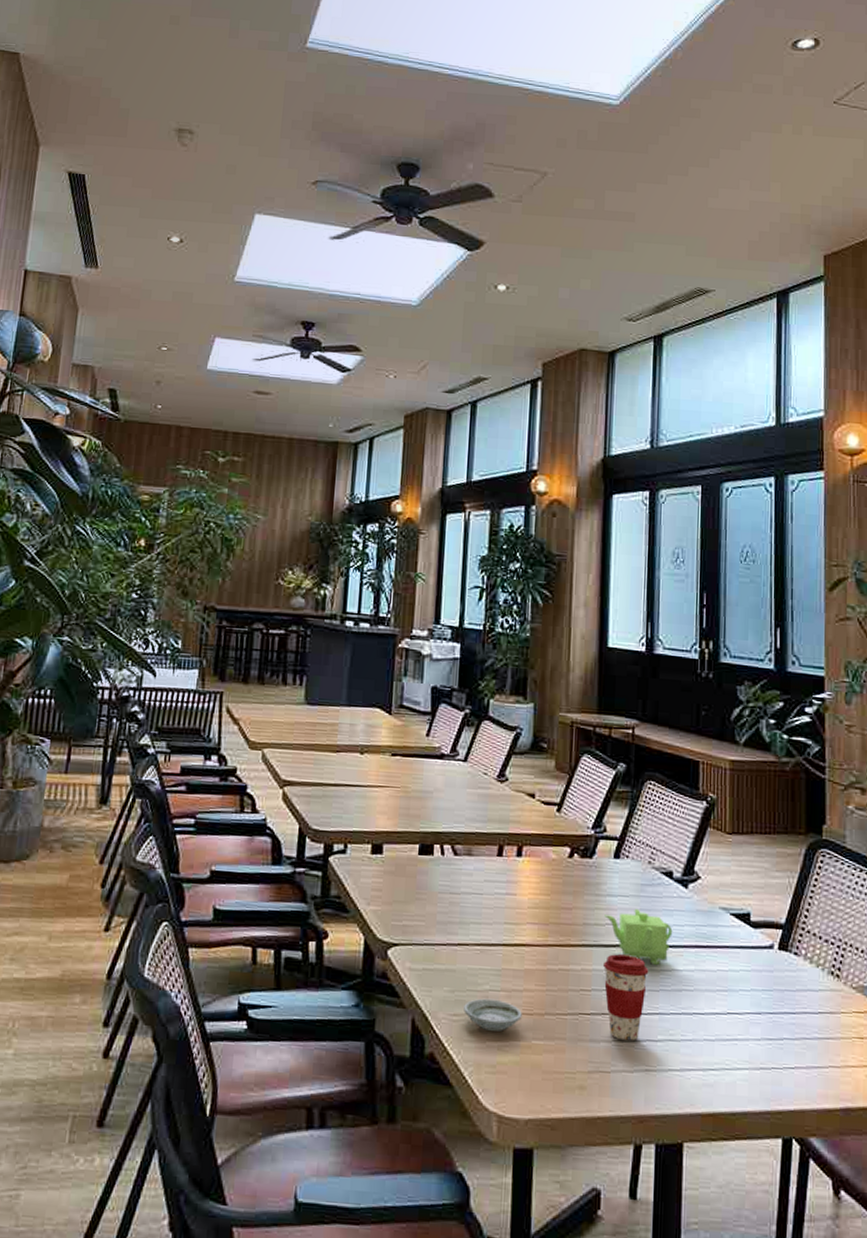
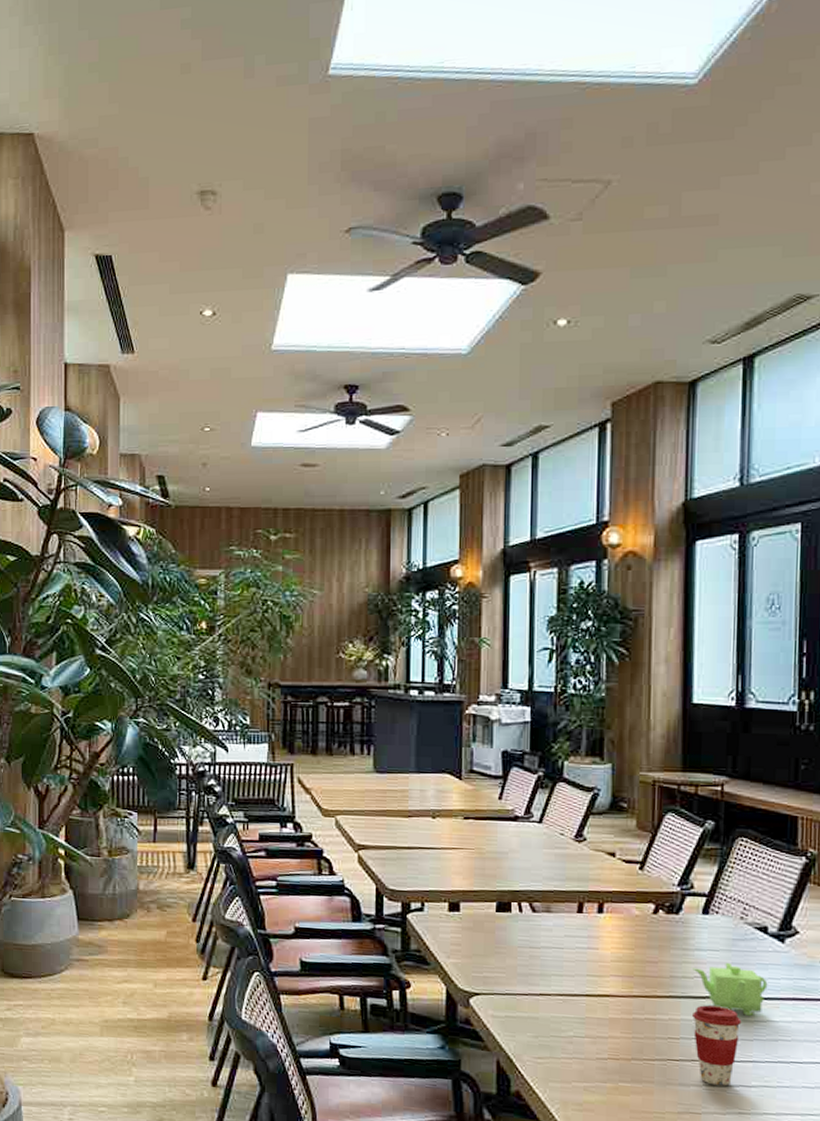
saucer: present [464,998,522,1031] -> none [548,1043,608,1074]

